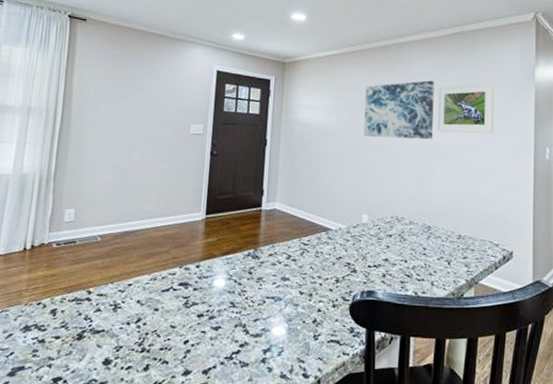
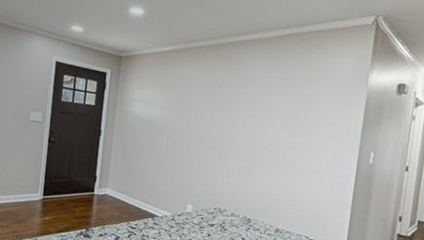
wall art: present [363,80,434,140] -> none [193,80,266,139]
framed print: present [436,83,495,134] -> none [264,85,327,136]

